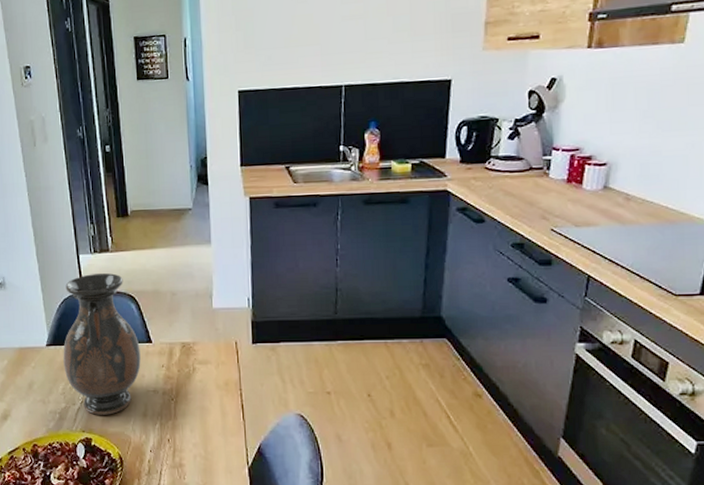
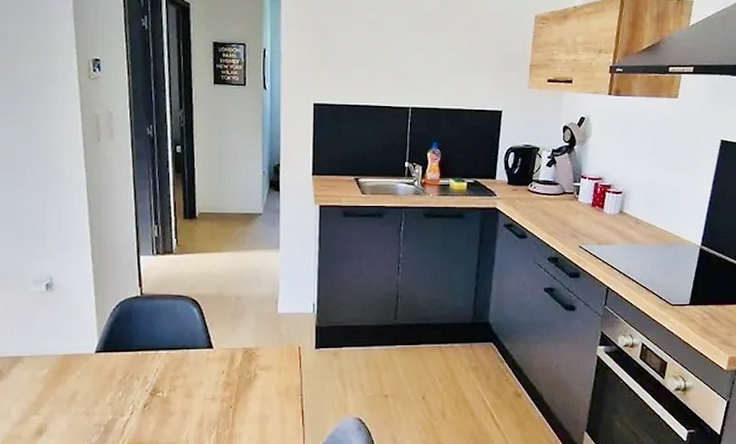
vase: present [63,273,141,415] -> none [114,276,200,426]

